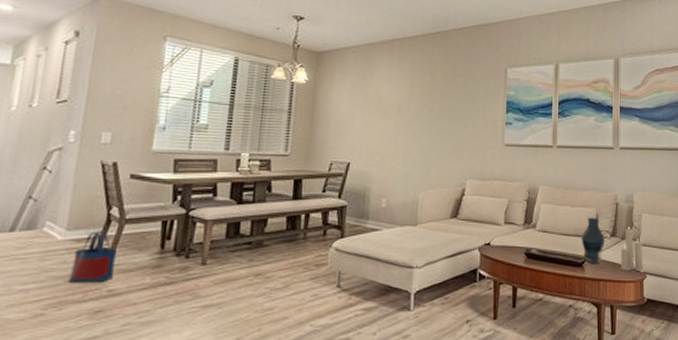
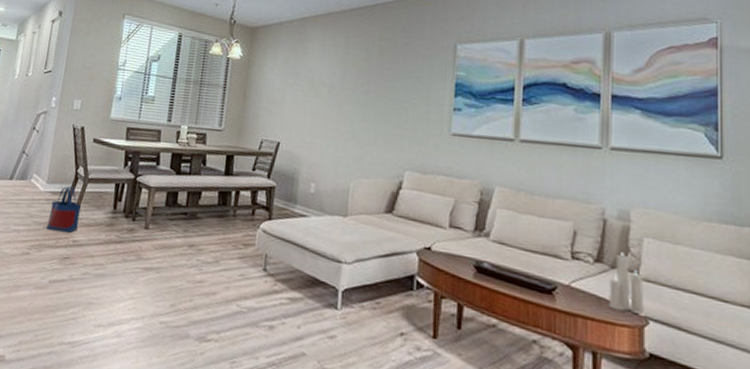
vase: present [581,217,606,264] -> none [551,232,587,295]

